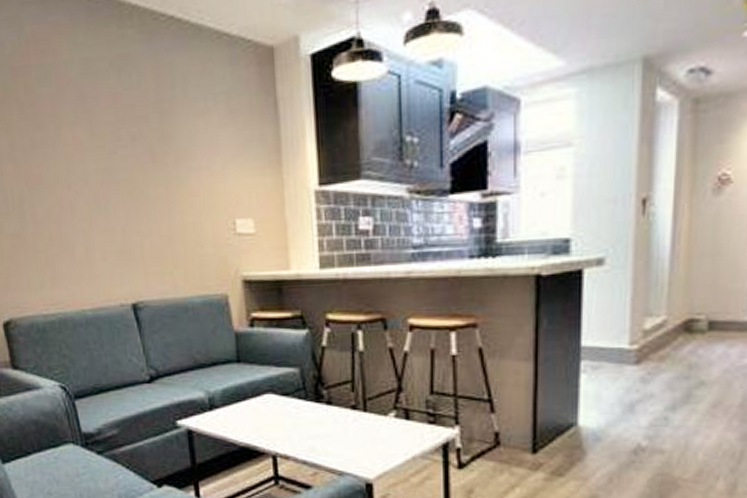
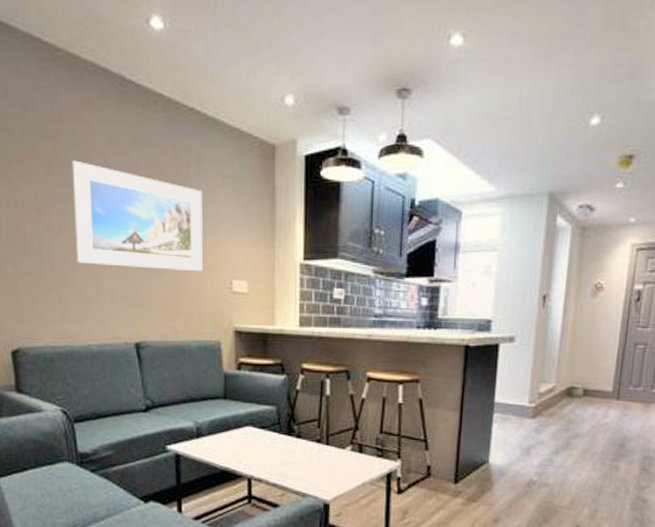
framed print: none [45,98,200,218] -> present [72,160,203,272]

